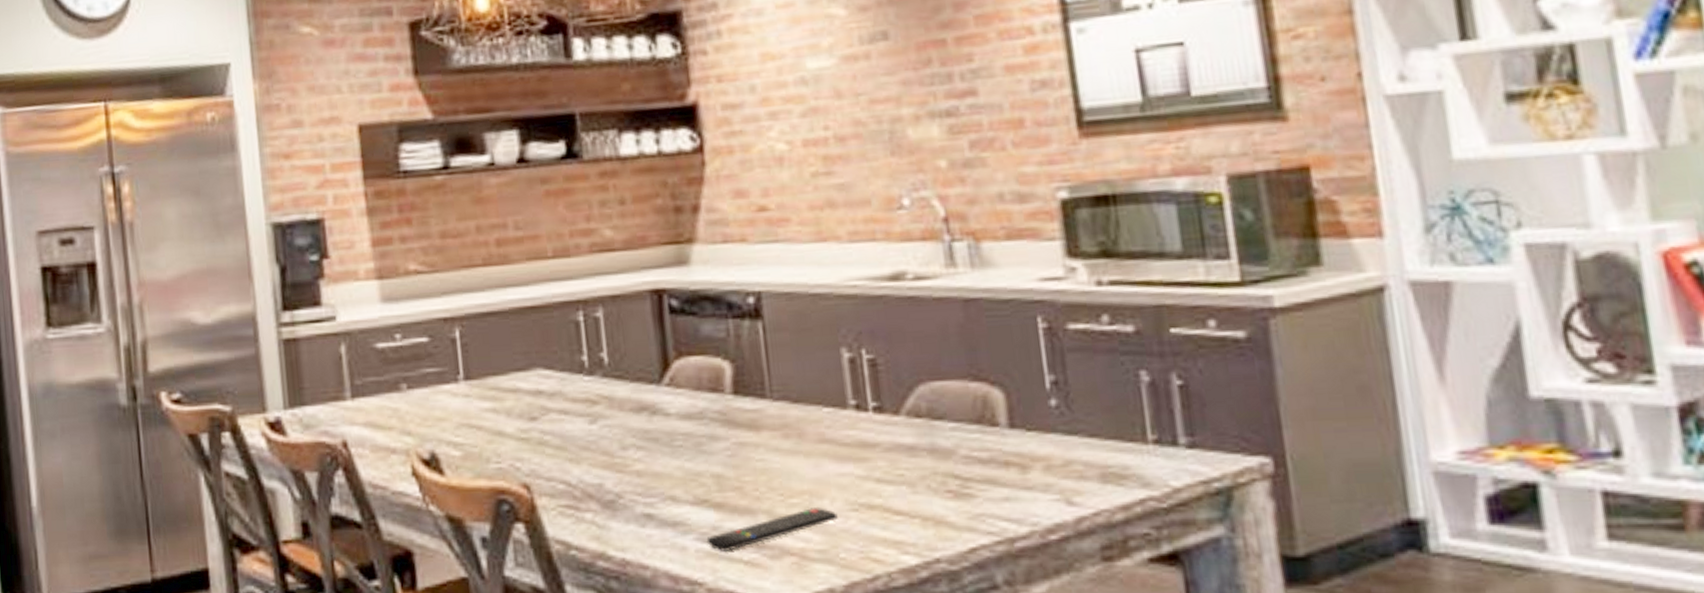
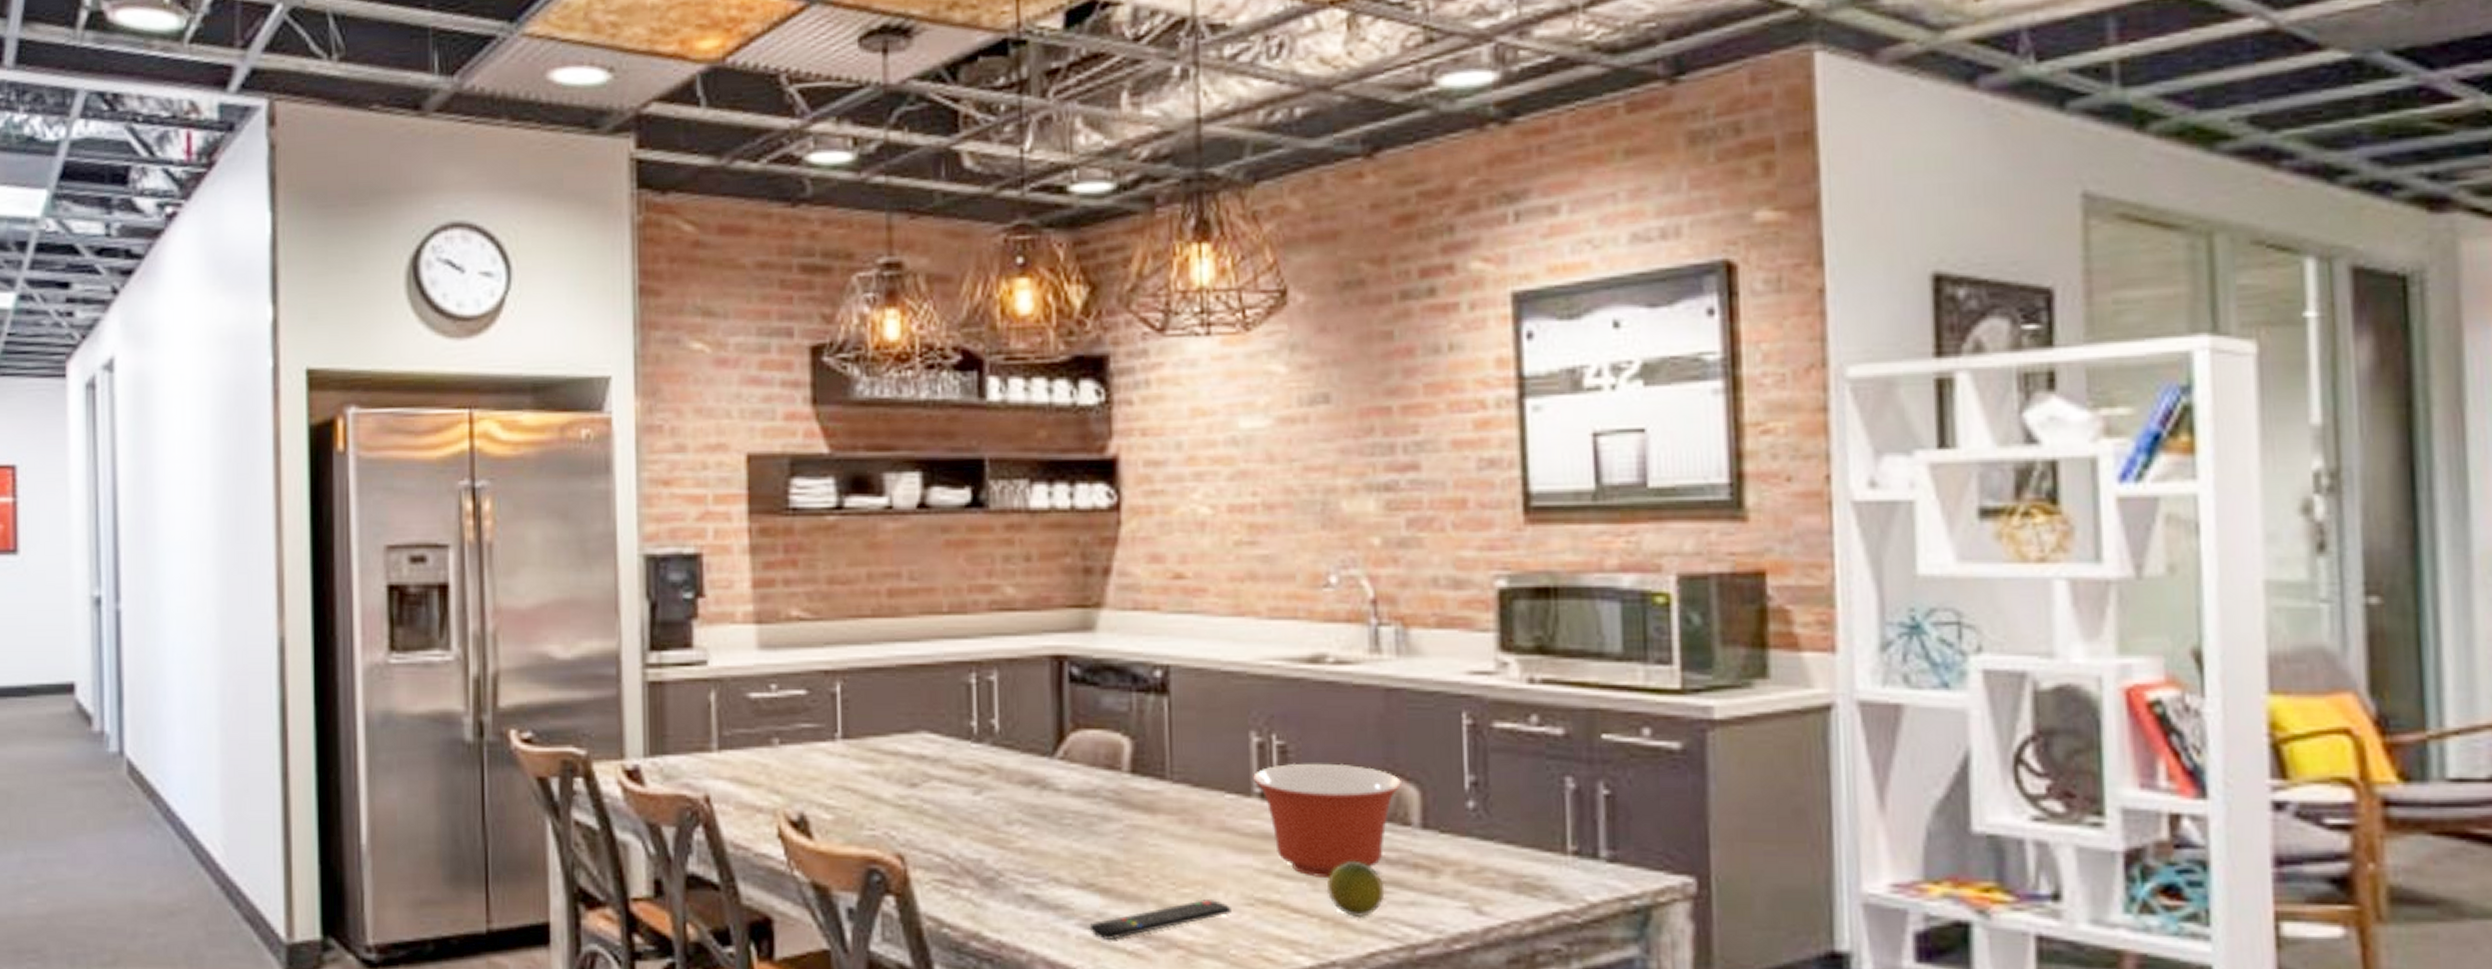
mixing bowl: none [847,372,988,480] -> present [1253,763,1403,877]
fruit: none [925,462,980,516] -> present [1326,860,1385,919]

